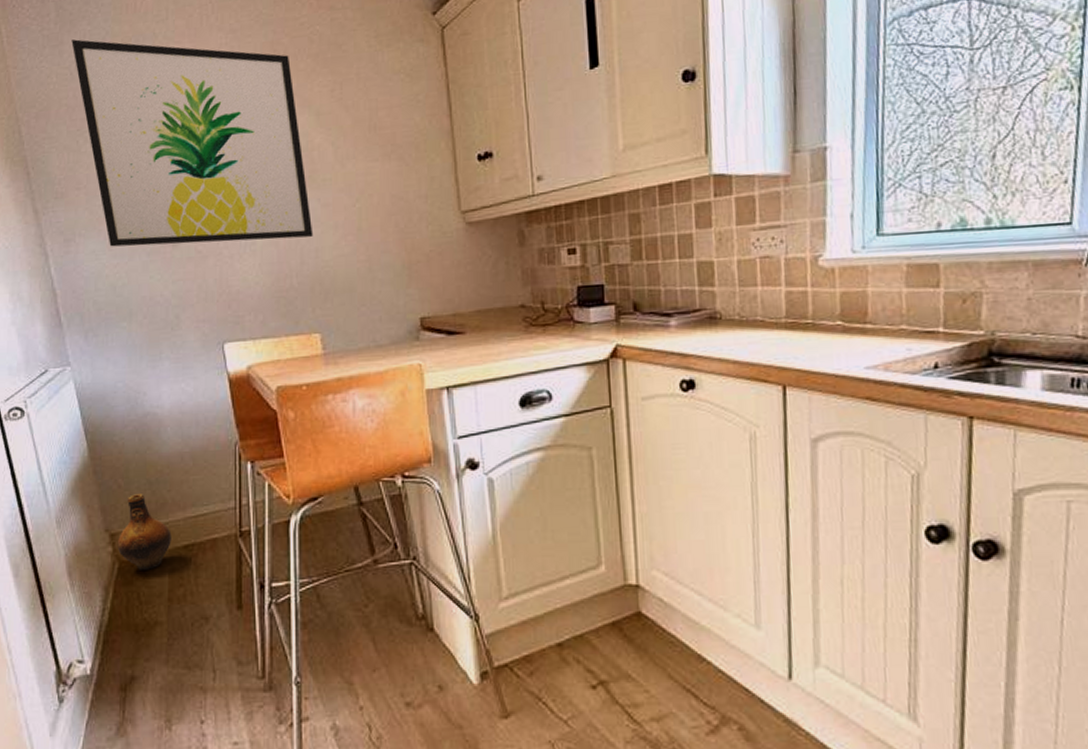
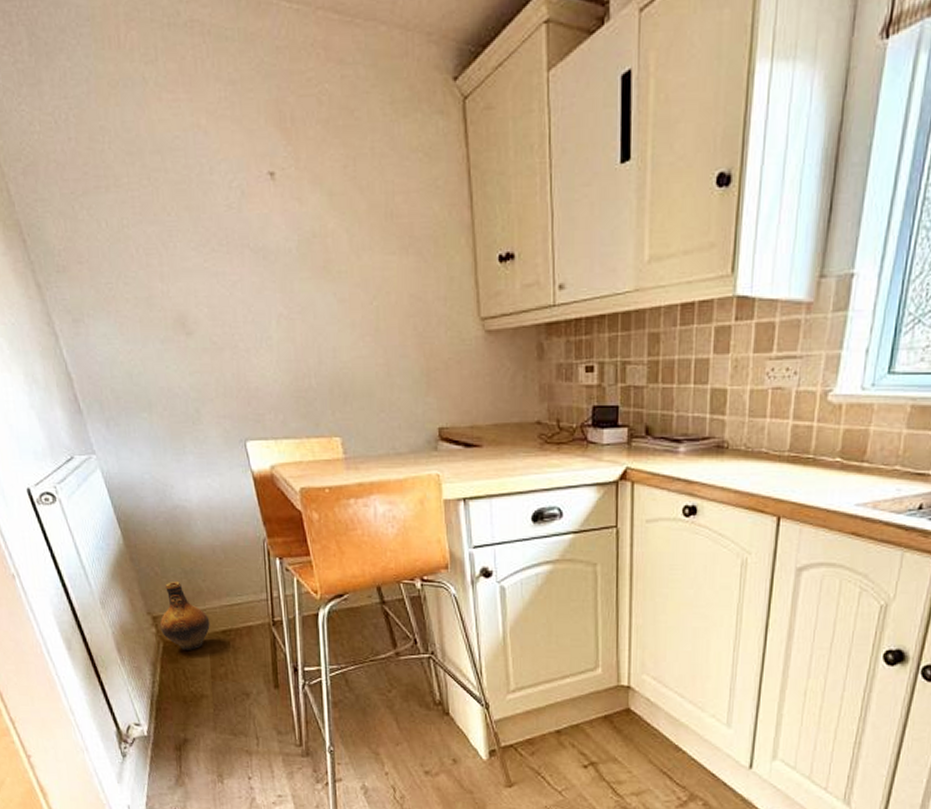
wall art: present [71,39,313,247] -> none [51,78,331,335]

